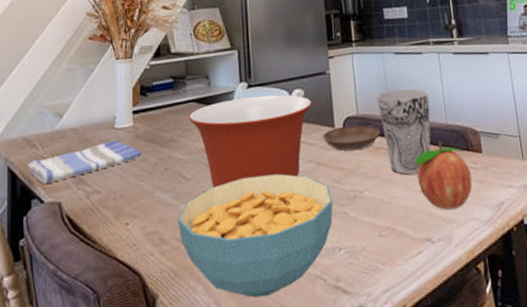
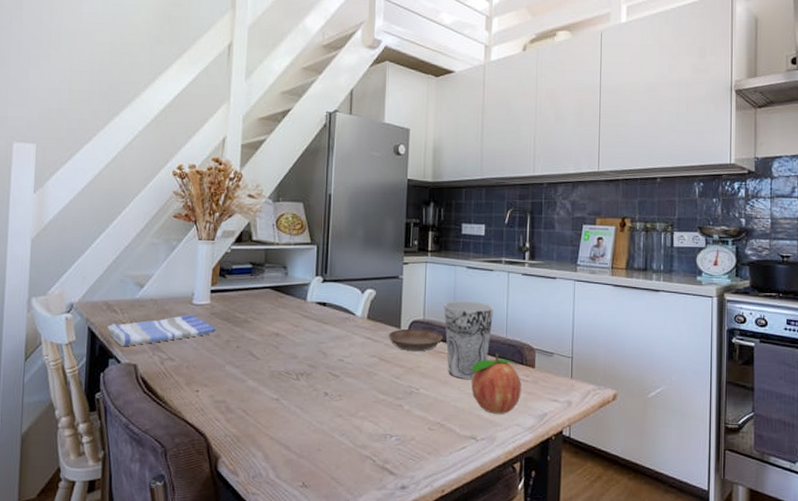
cereal bowl: present [177,174,333,298] -> none [244,363,390,469]
mixing bowl: present [189,94,312,187] -> none [264,290,382,369]

